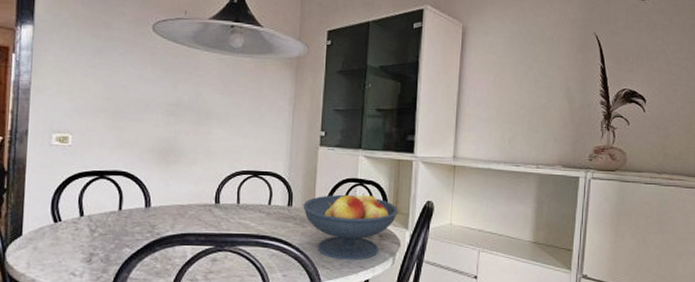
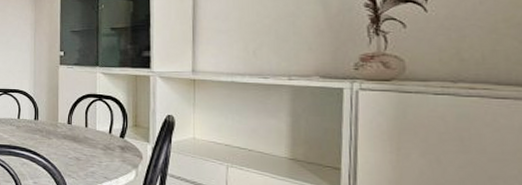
fruit bowl: present [303,193,398,261] -> none [48,108,138,172]

